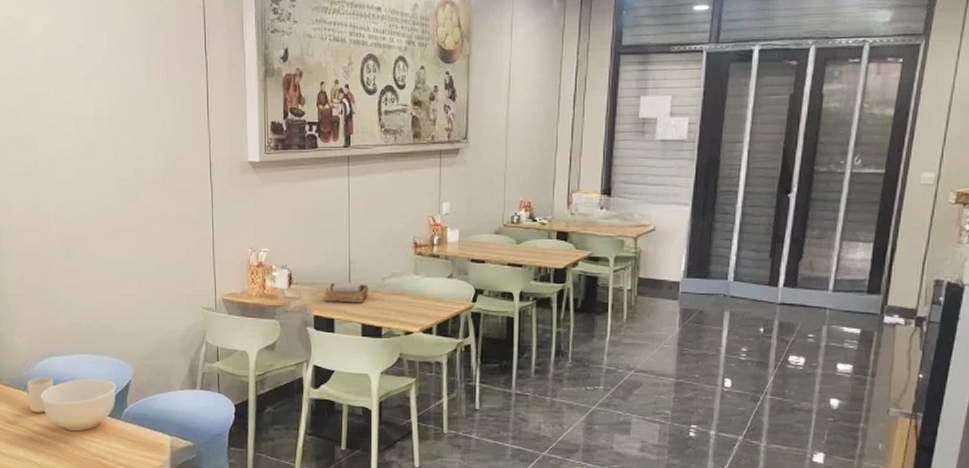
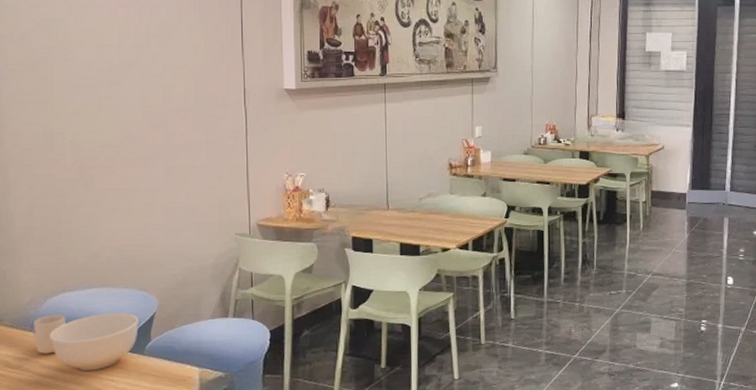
napkin holder: present [325,282,368,303] -> none [363,203,406,224]

